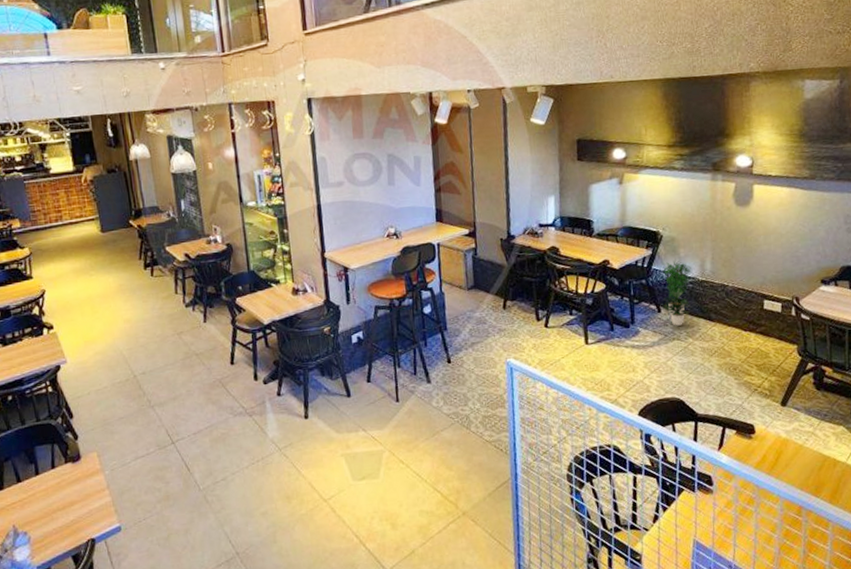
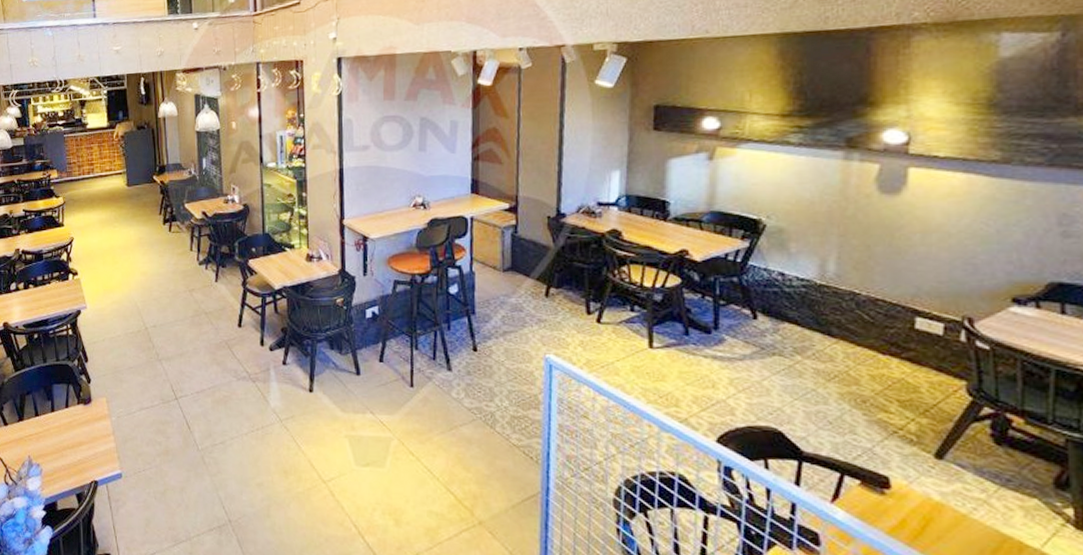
potted plant: present [662,260,693,326] -> none [760,256,808,338]

